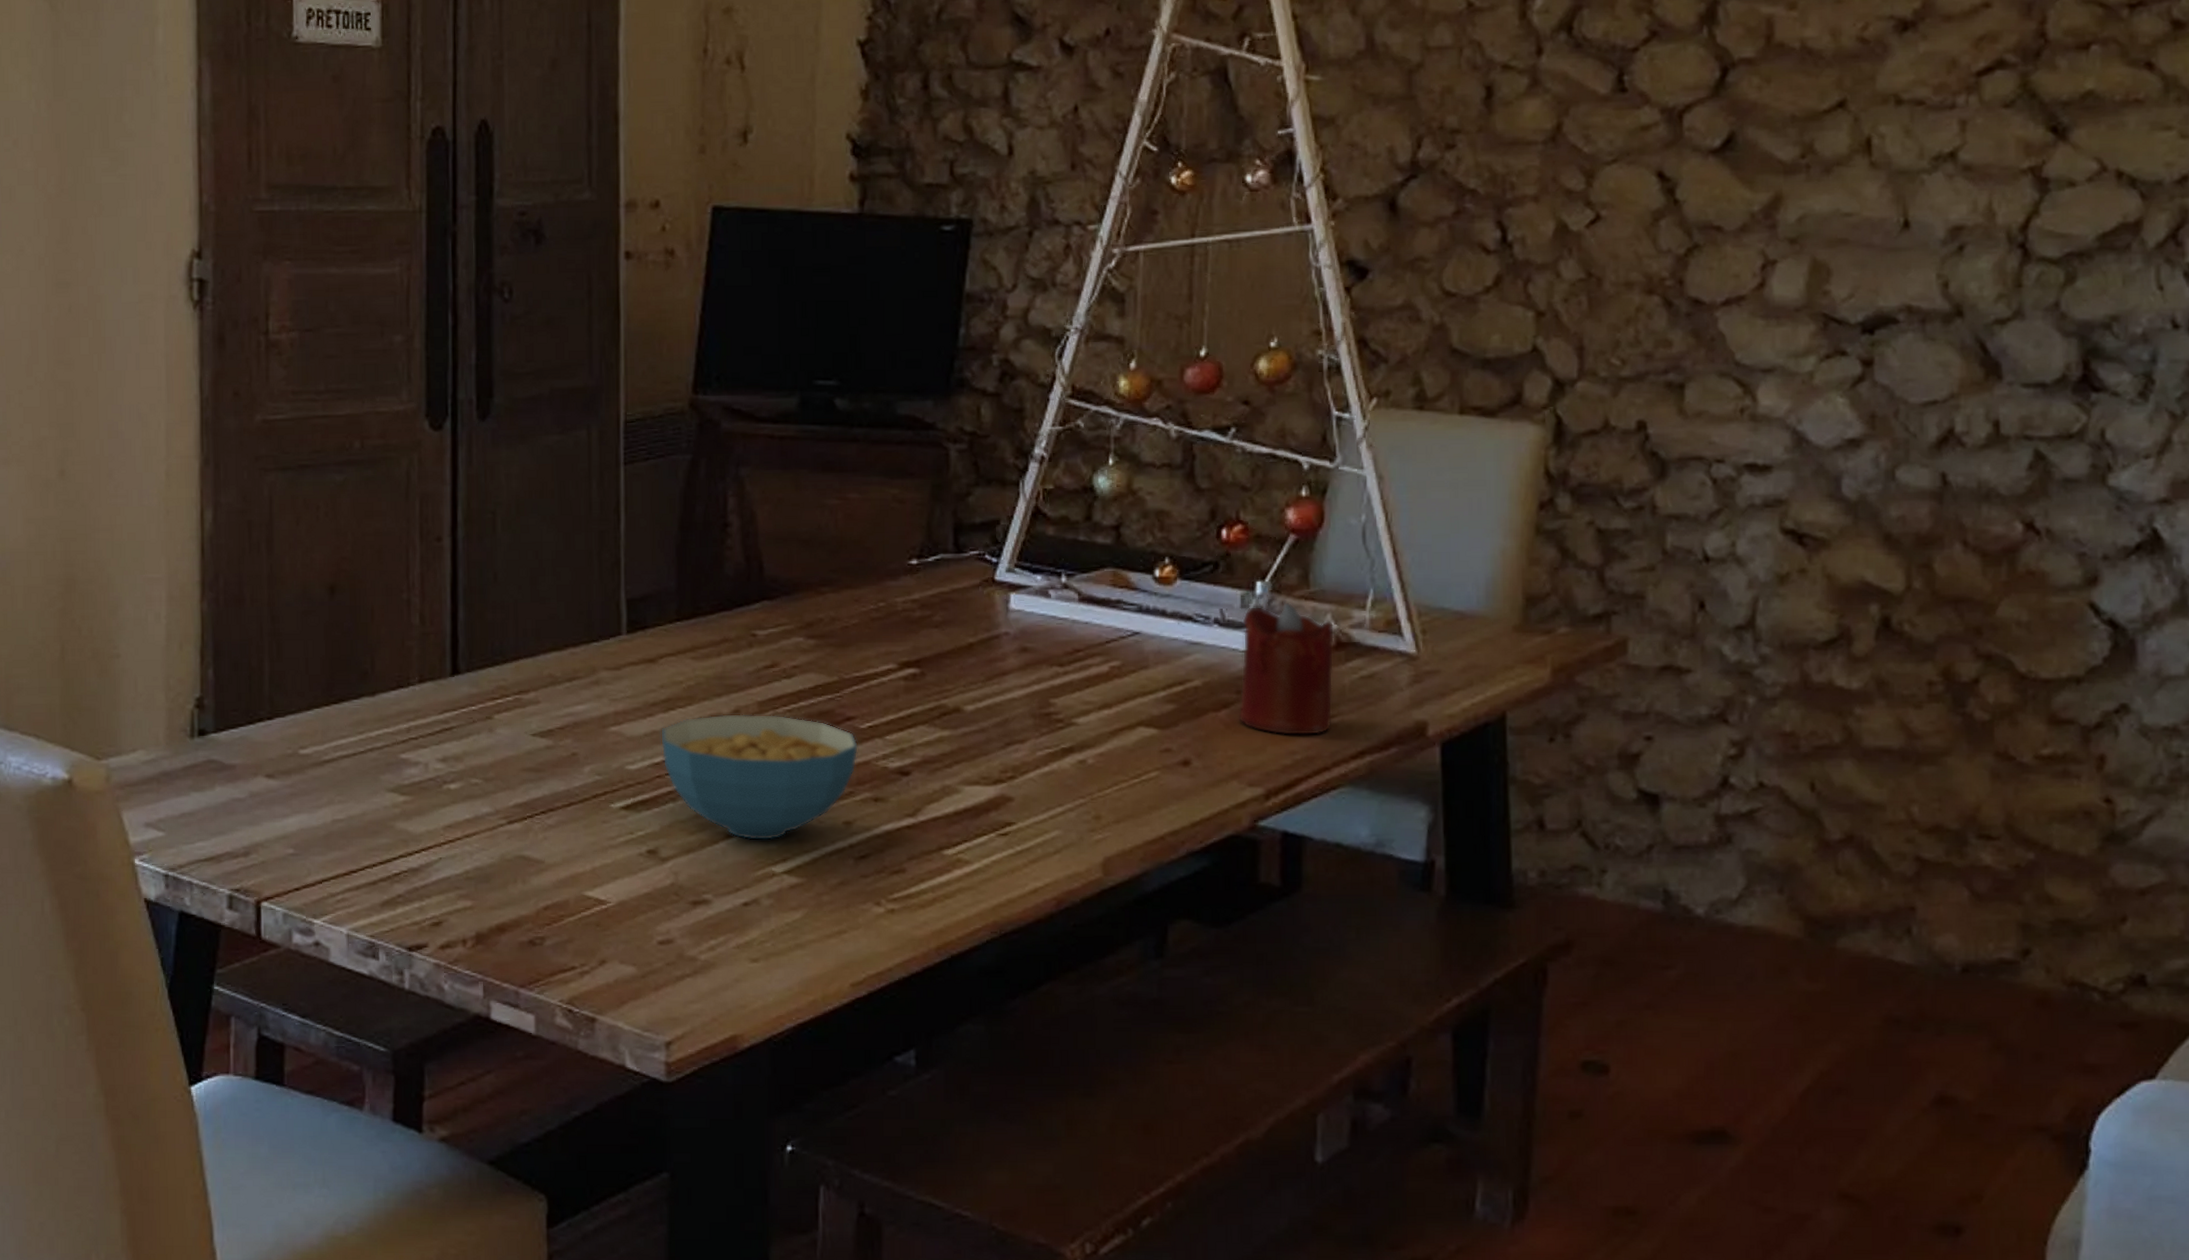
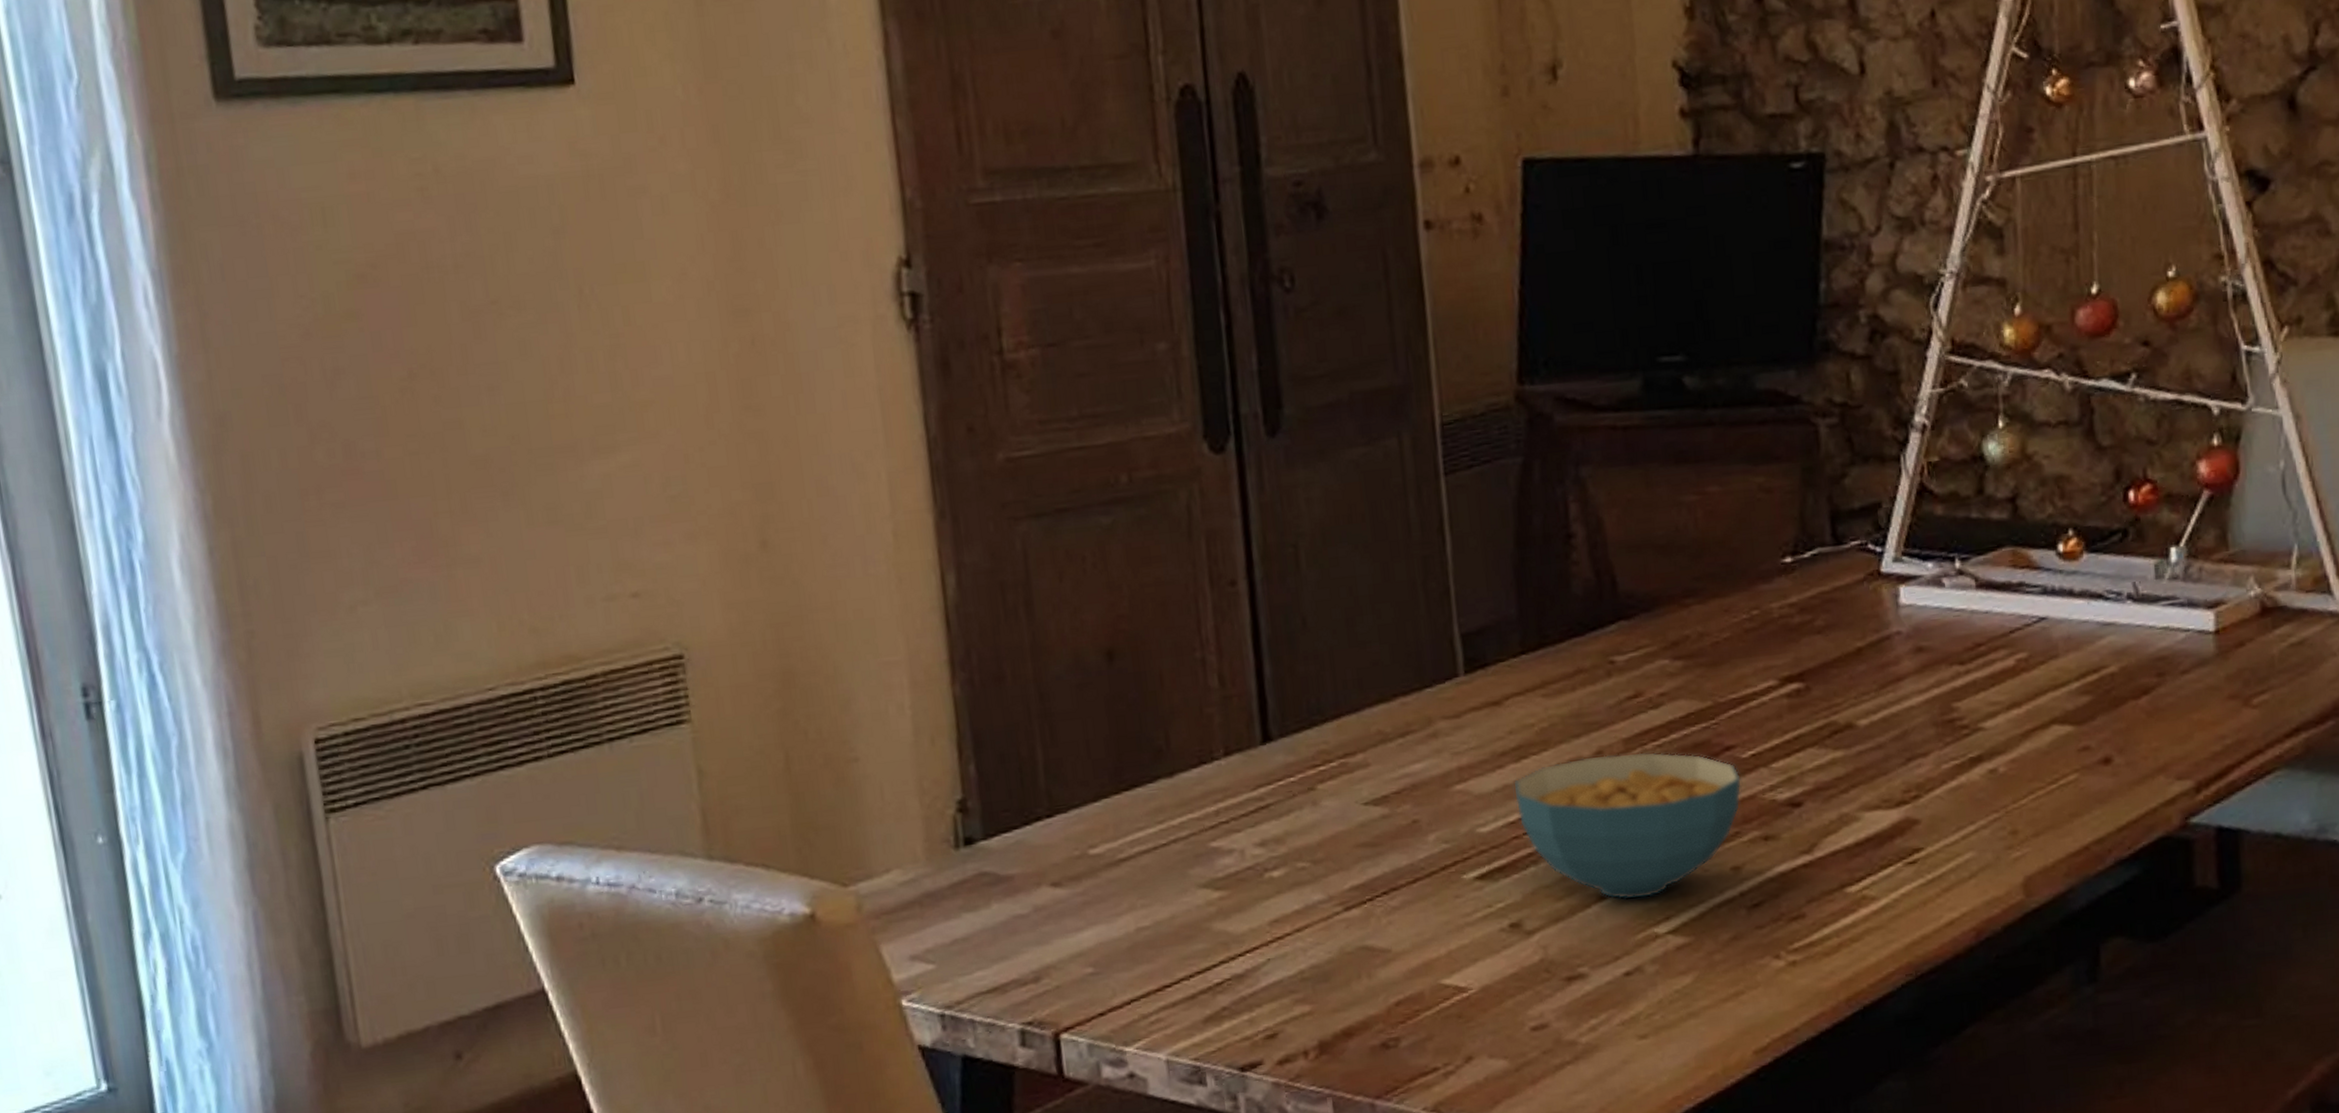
candle: present [1238,602,1335,736] -> none [2158,568,2263,719]

